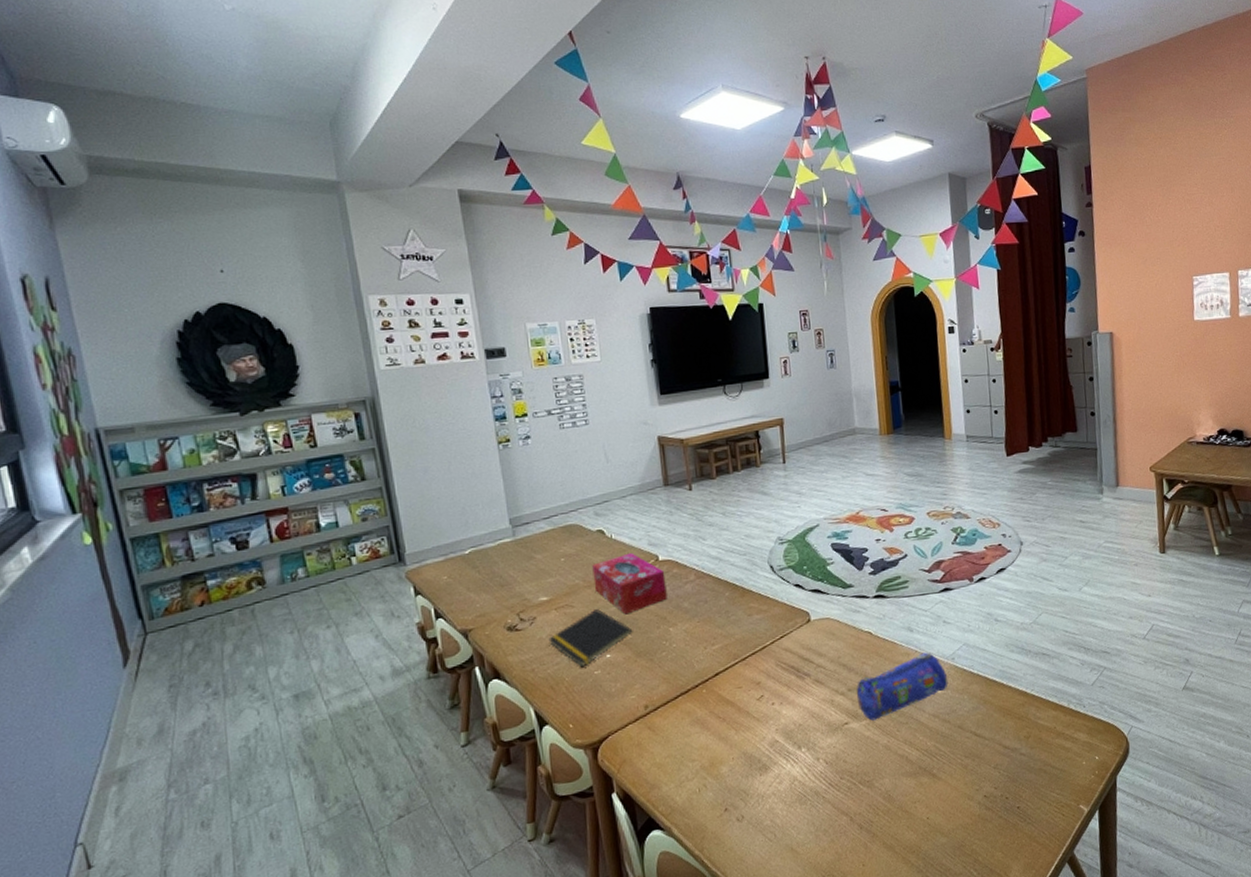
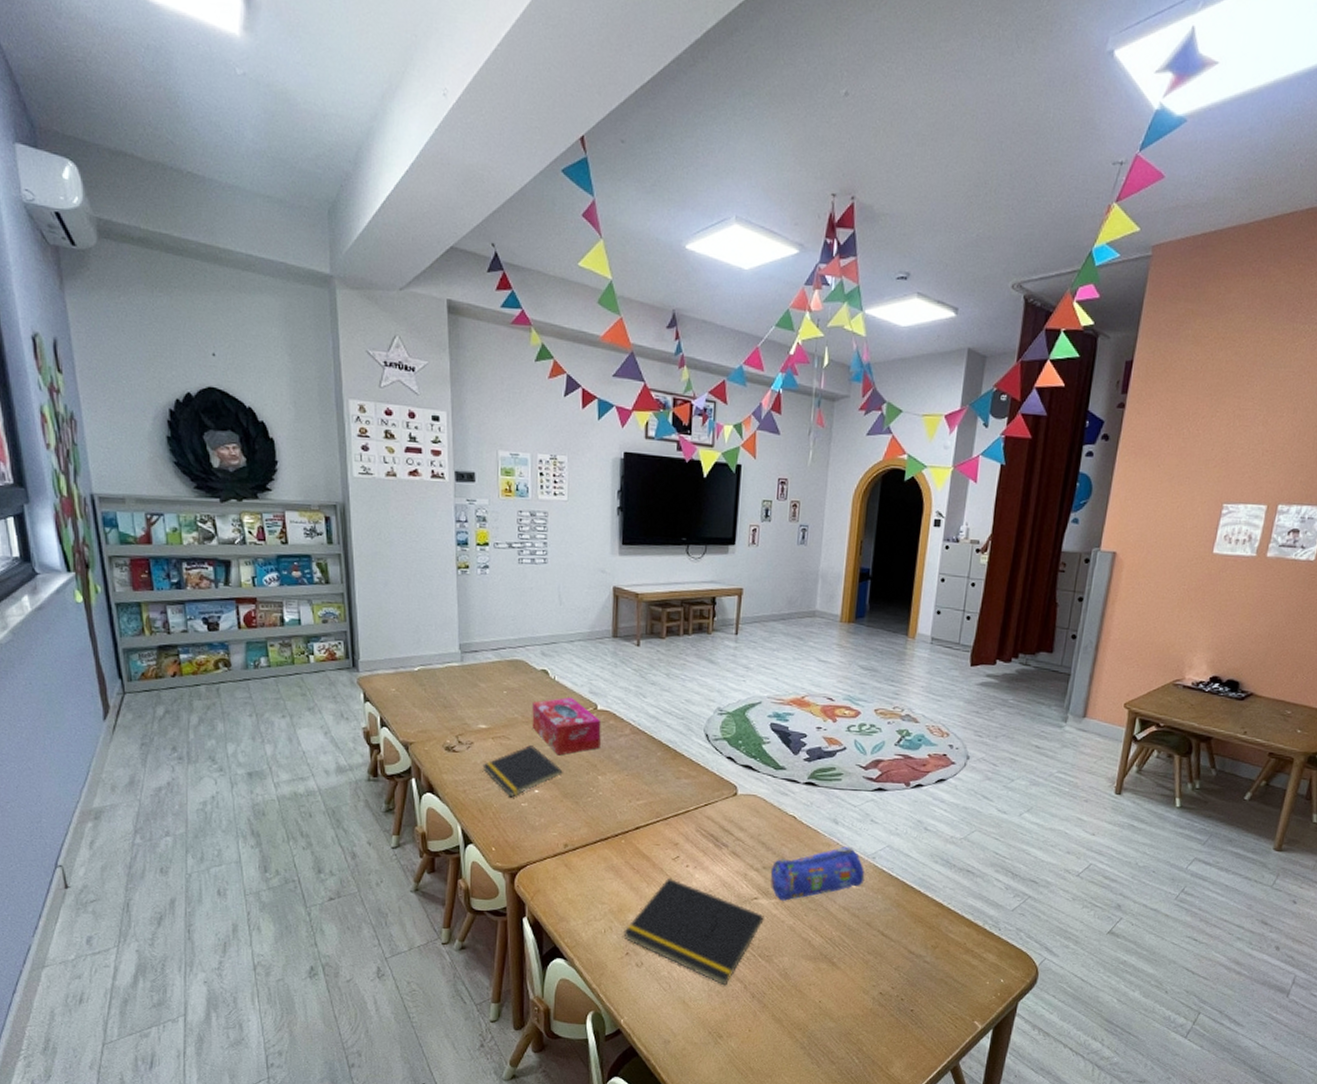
notepad: none [719,719,858,823] -> present [623,877,764,986]

